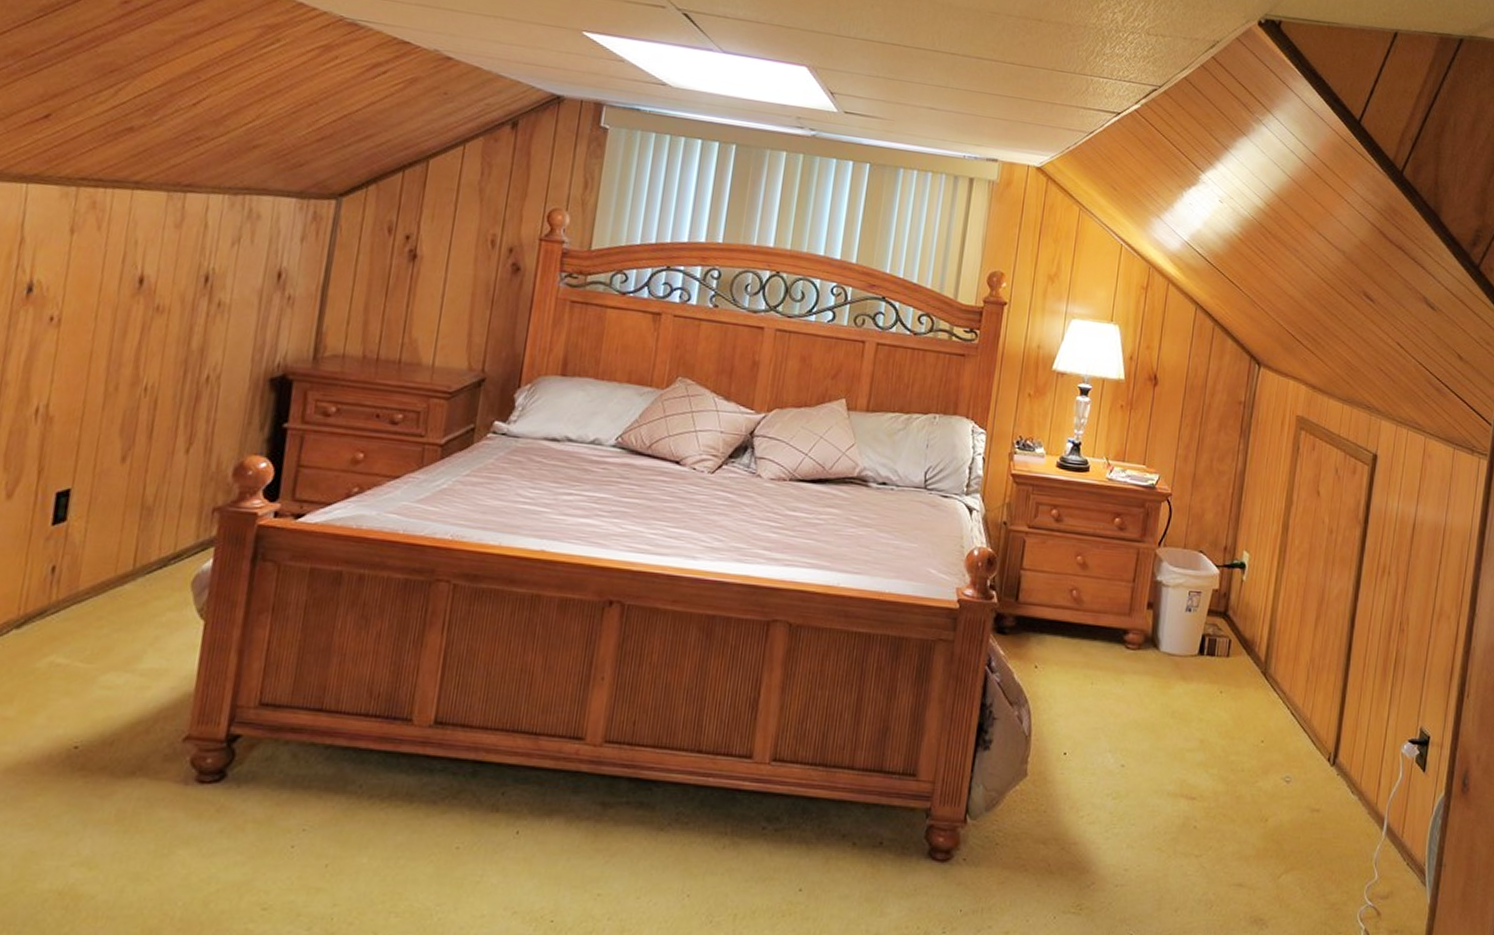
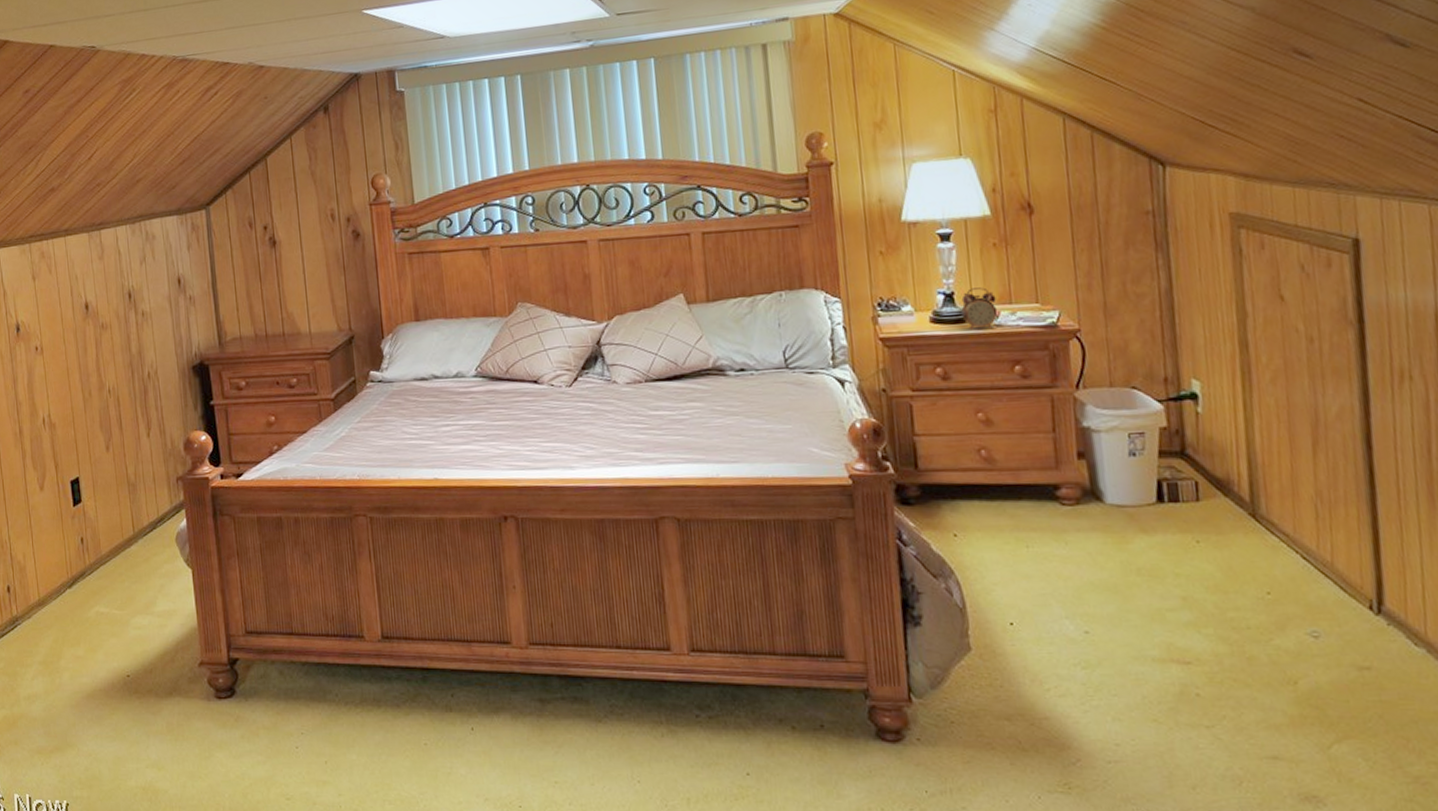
alarm clock: none [1083,442,1113,482] -> present [961,287,998,331]

